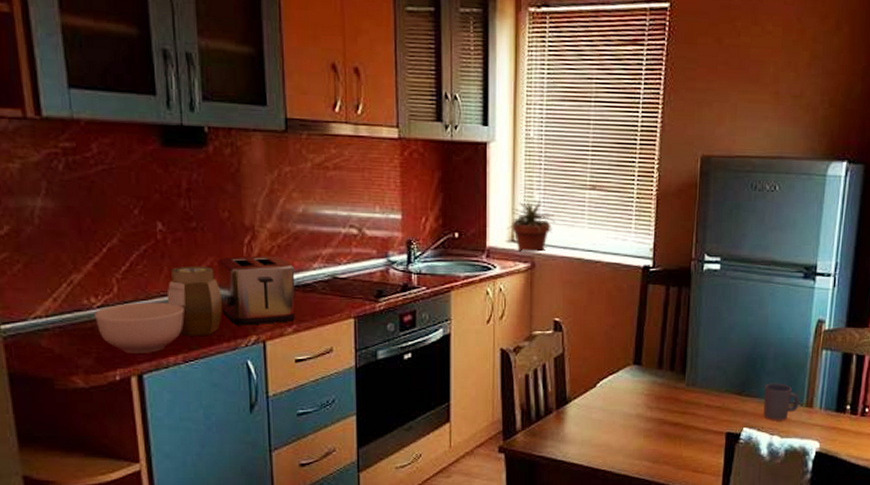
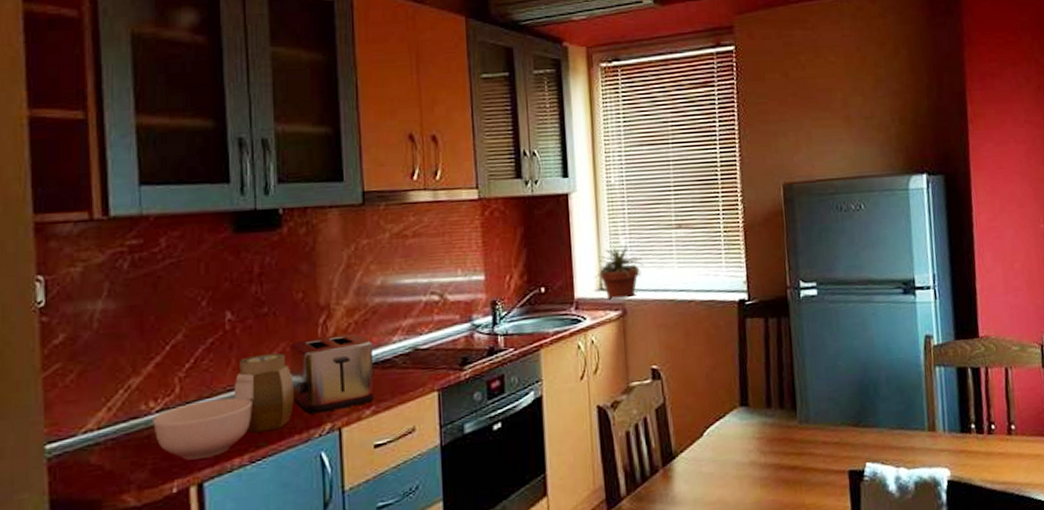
mug: present [763,383,800,421] -> none [882,408,921,452]

